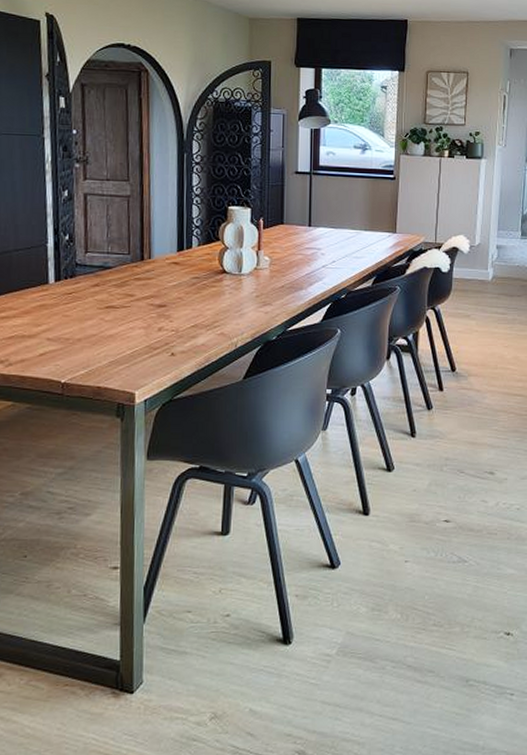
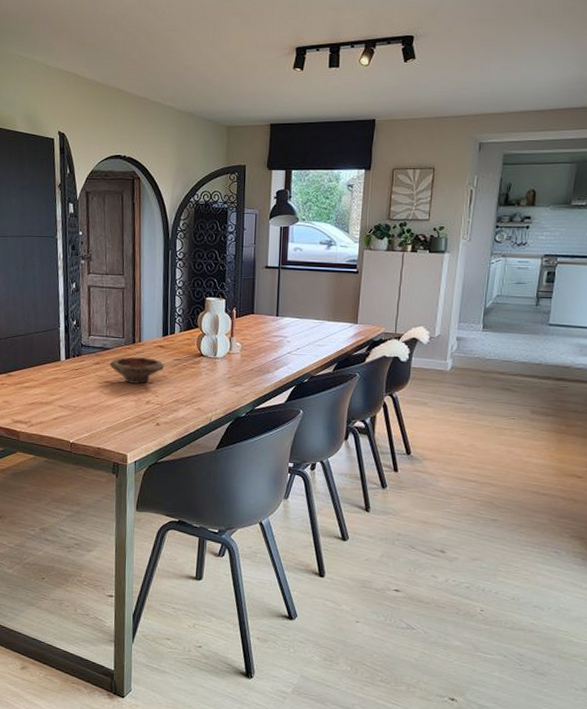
bowl: none [112,276,180,308] -> present [109,357,164,384]

